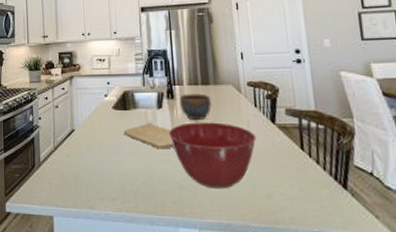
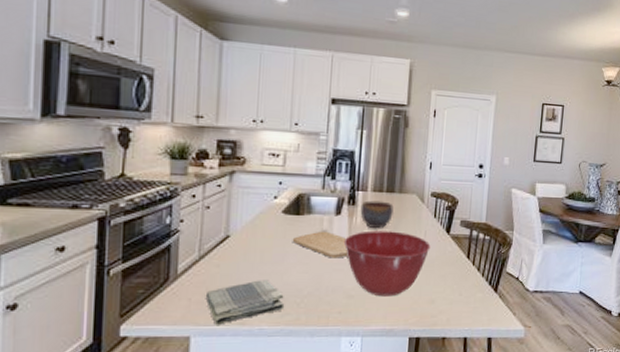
dish towel: none [61,168,124,207] -> present [205,280,285,325]

